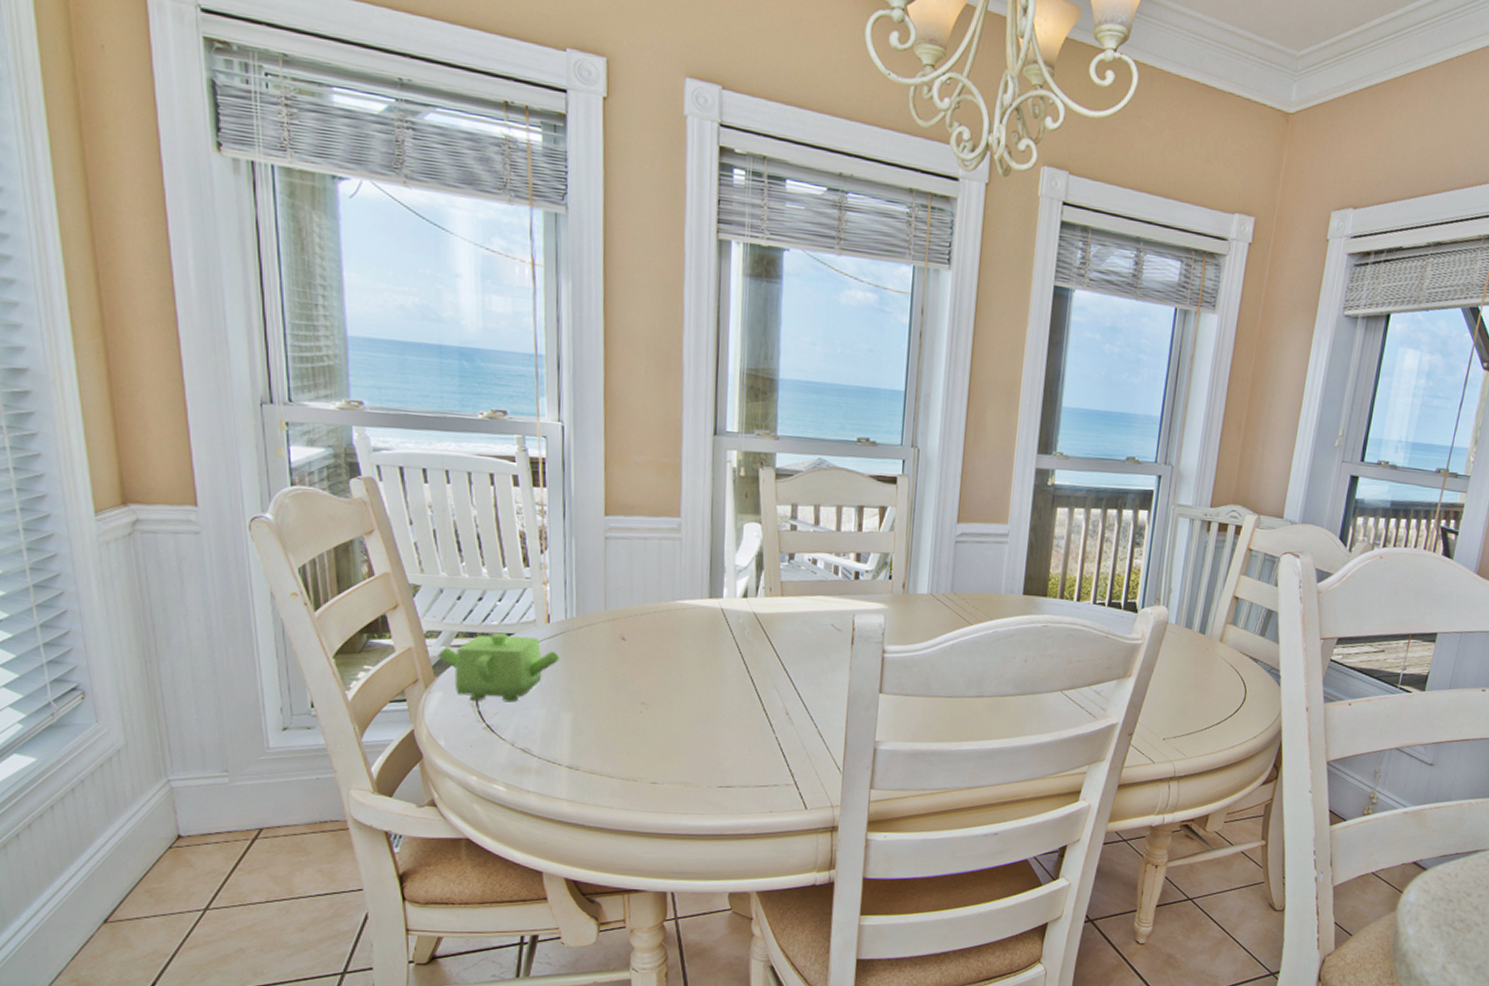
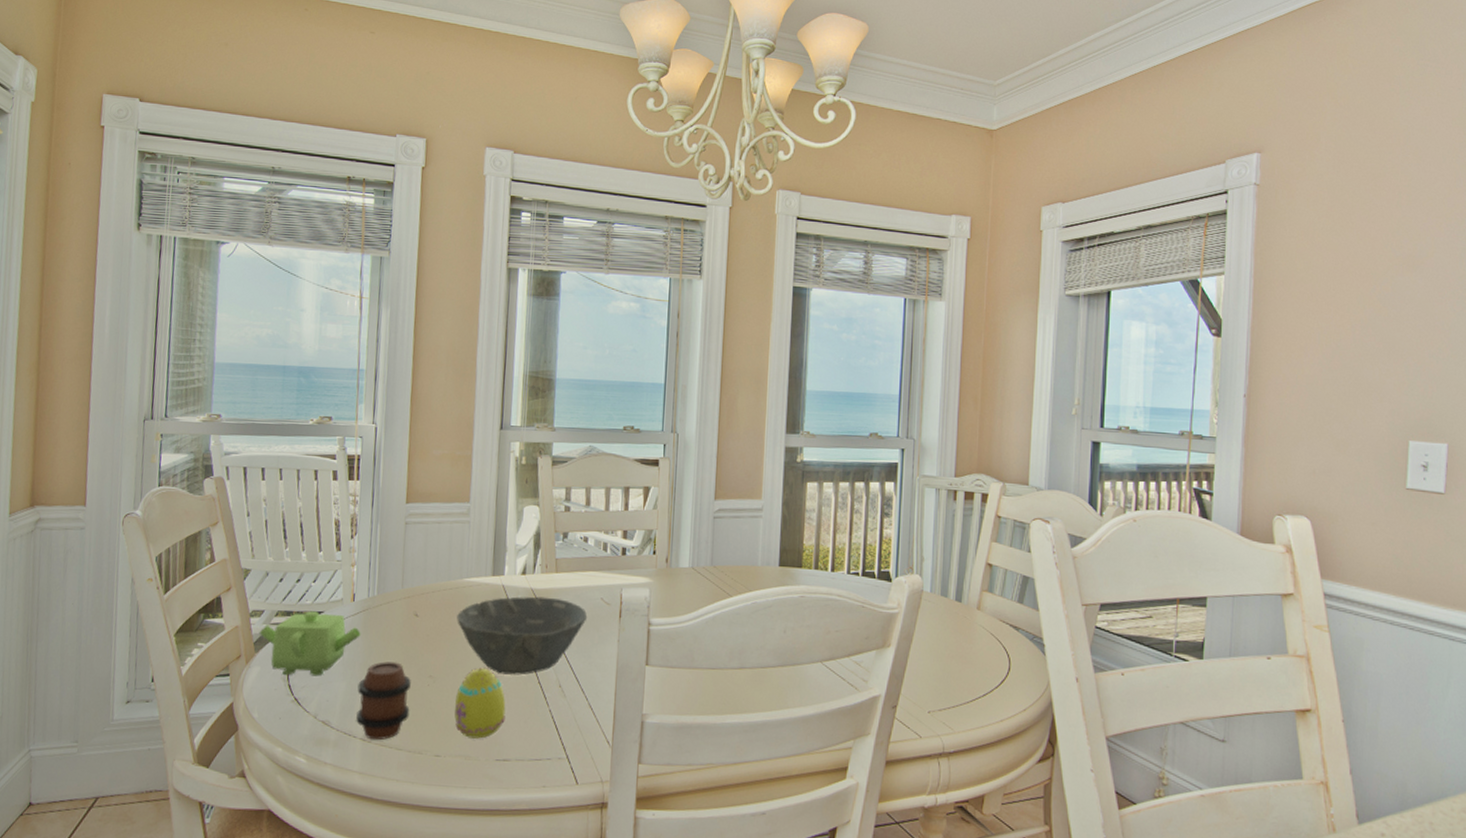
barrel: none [559,687,621,768] -> present [356,661,411,741]
bowl: none [670,621,817,703] -> present [457,596,588,675]
egg: none [672,694,728,766] -> present [454,667,506,739]

